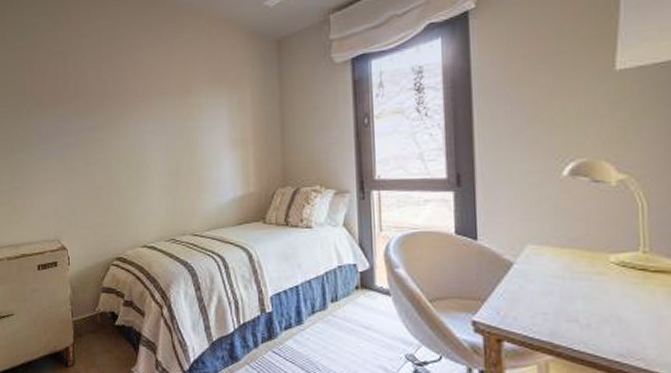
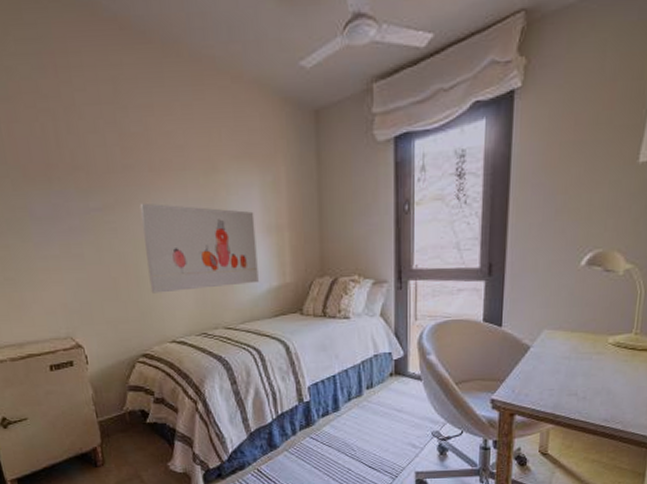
wall art: none [124,123,224,201] -> present [139,203,259,293]

